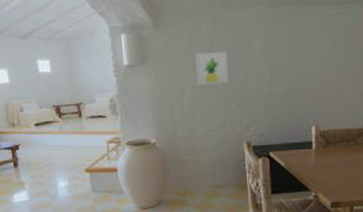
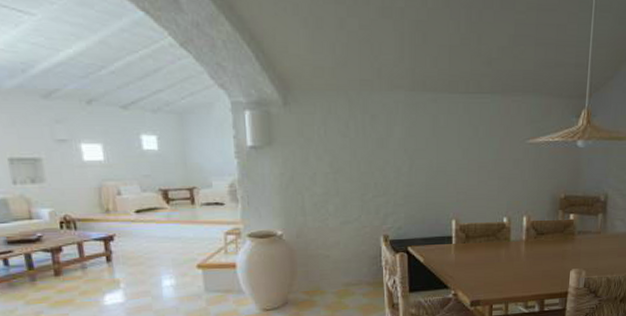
wall art: present [195,51,228,85] -> none [329,136,365,172]

